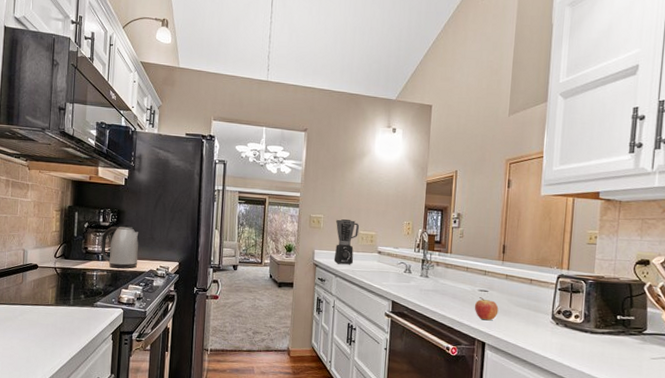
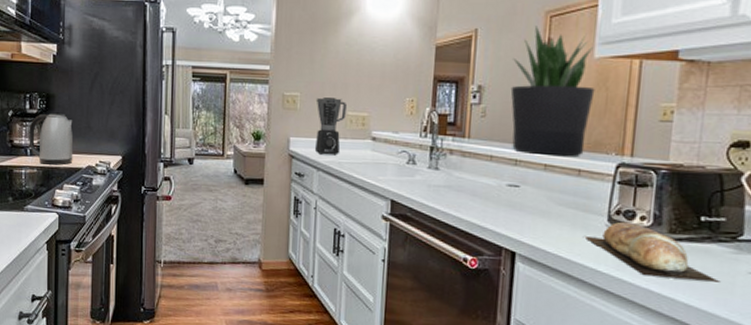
fruit: present [474,297,499,321] -> none [500,194,534,225]
planter: none [481,170,542,270] -> present [510,25,595,158]
bread loaf: none [535,319,632,366] -> present [584,221,720,282]

